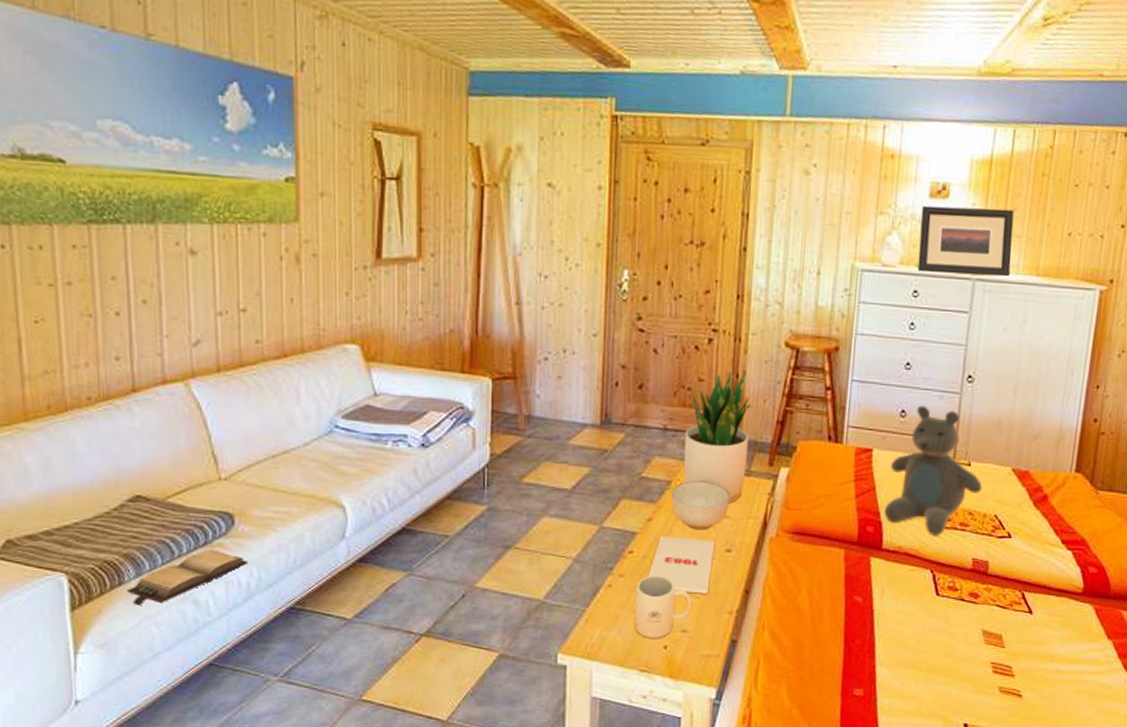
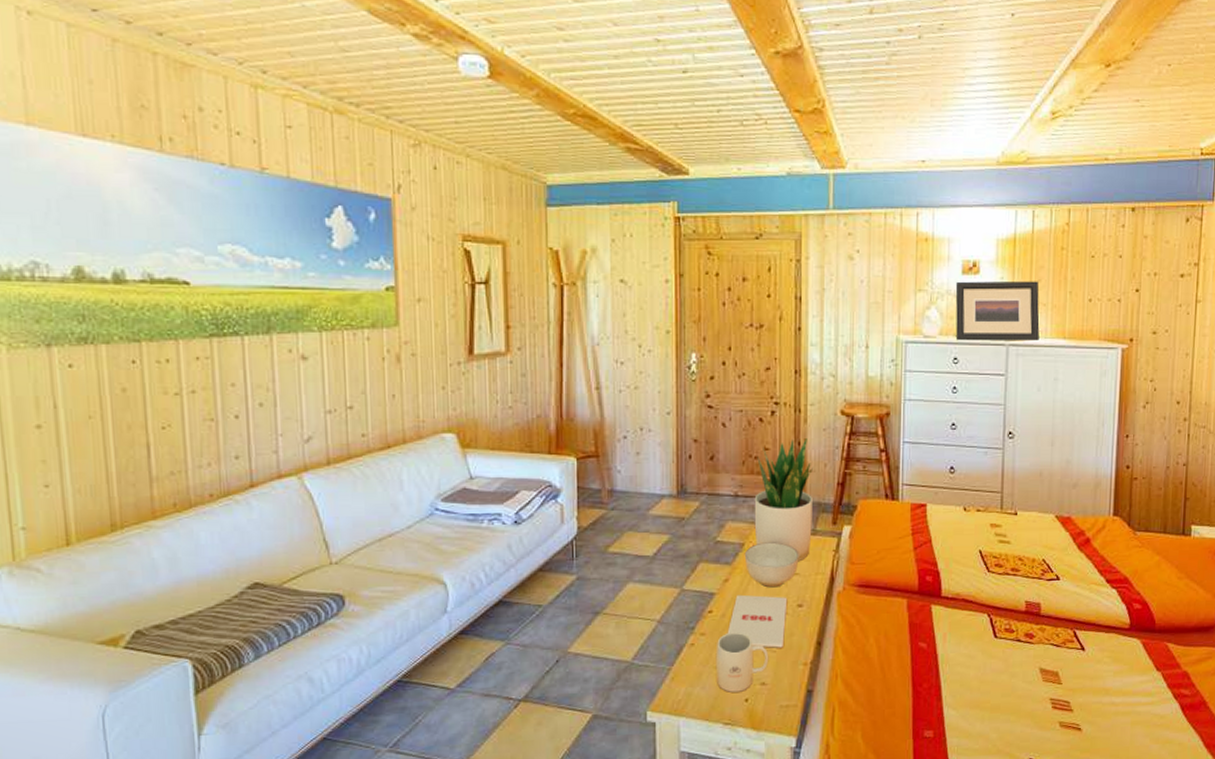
hardback book: present [127,550,249,605] -> none [247,630,359,686]
teddy bear: present [885,405,983,536] -> none [942,461,1030,582]

